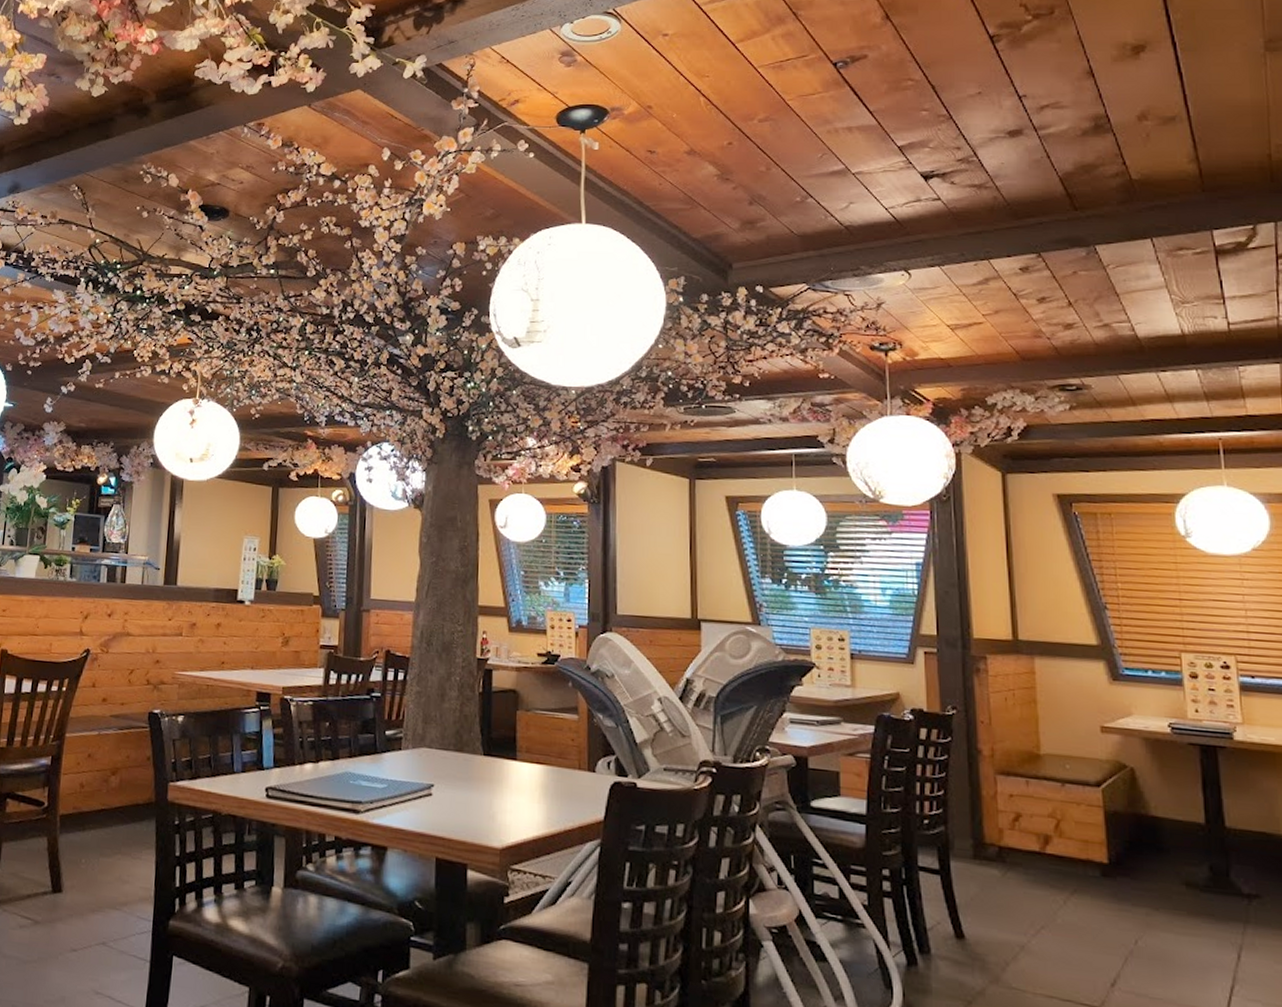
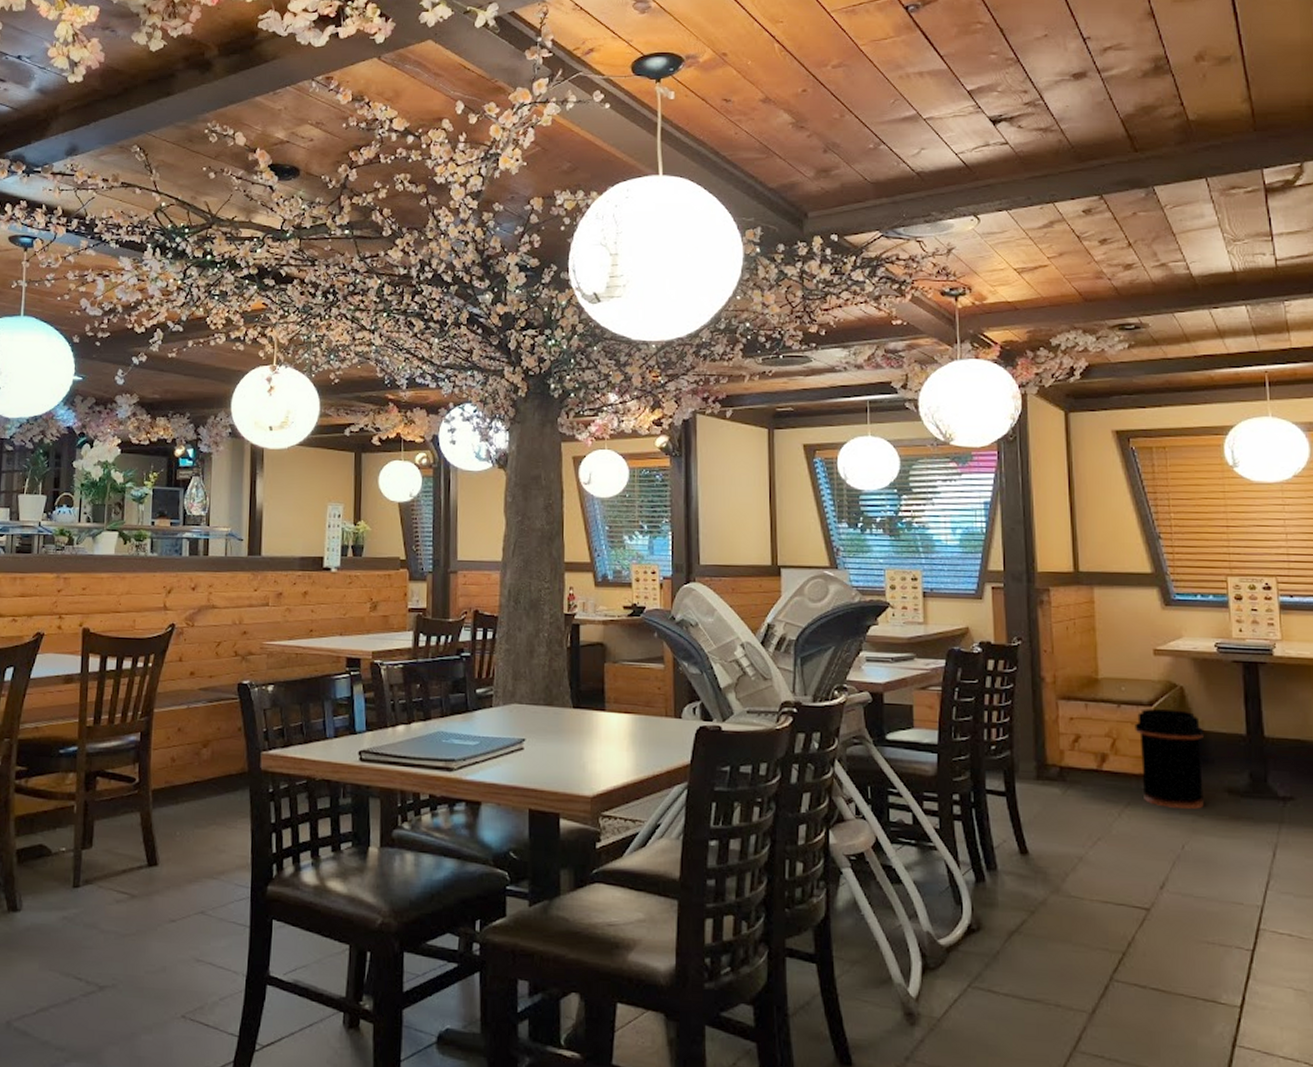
trash can: none [1081,789,1159,902] -> present [1134,709,1204,809]

